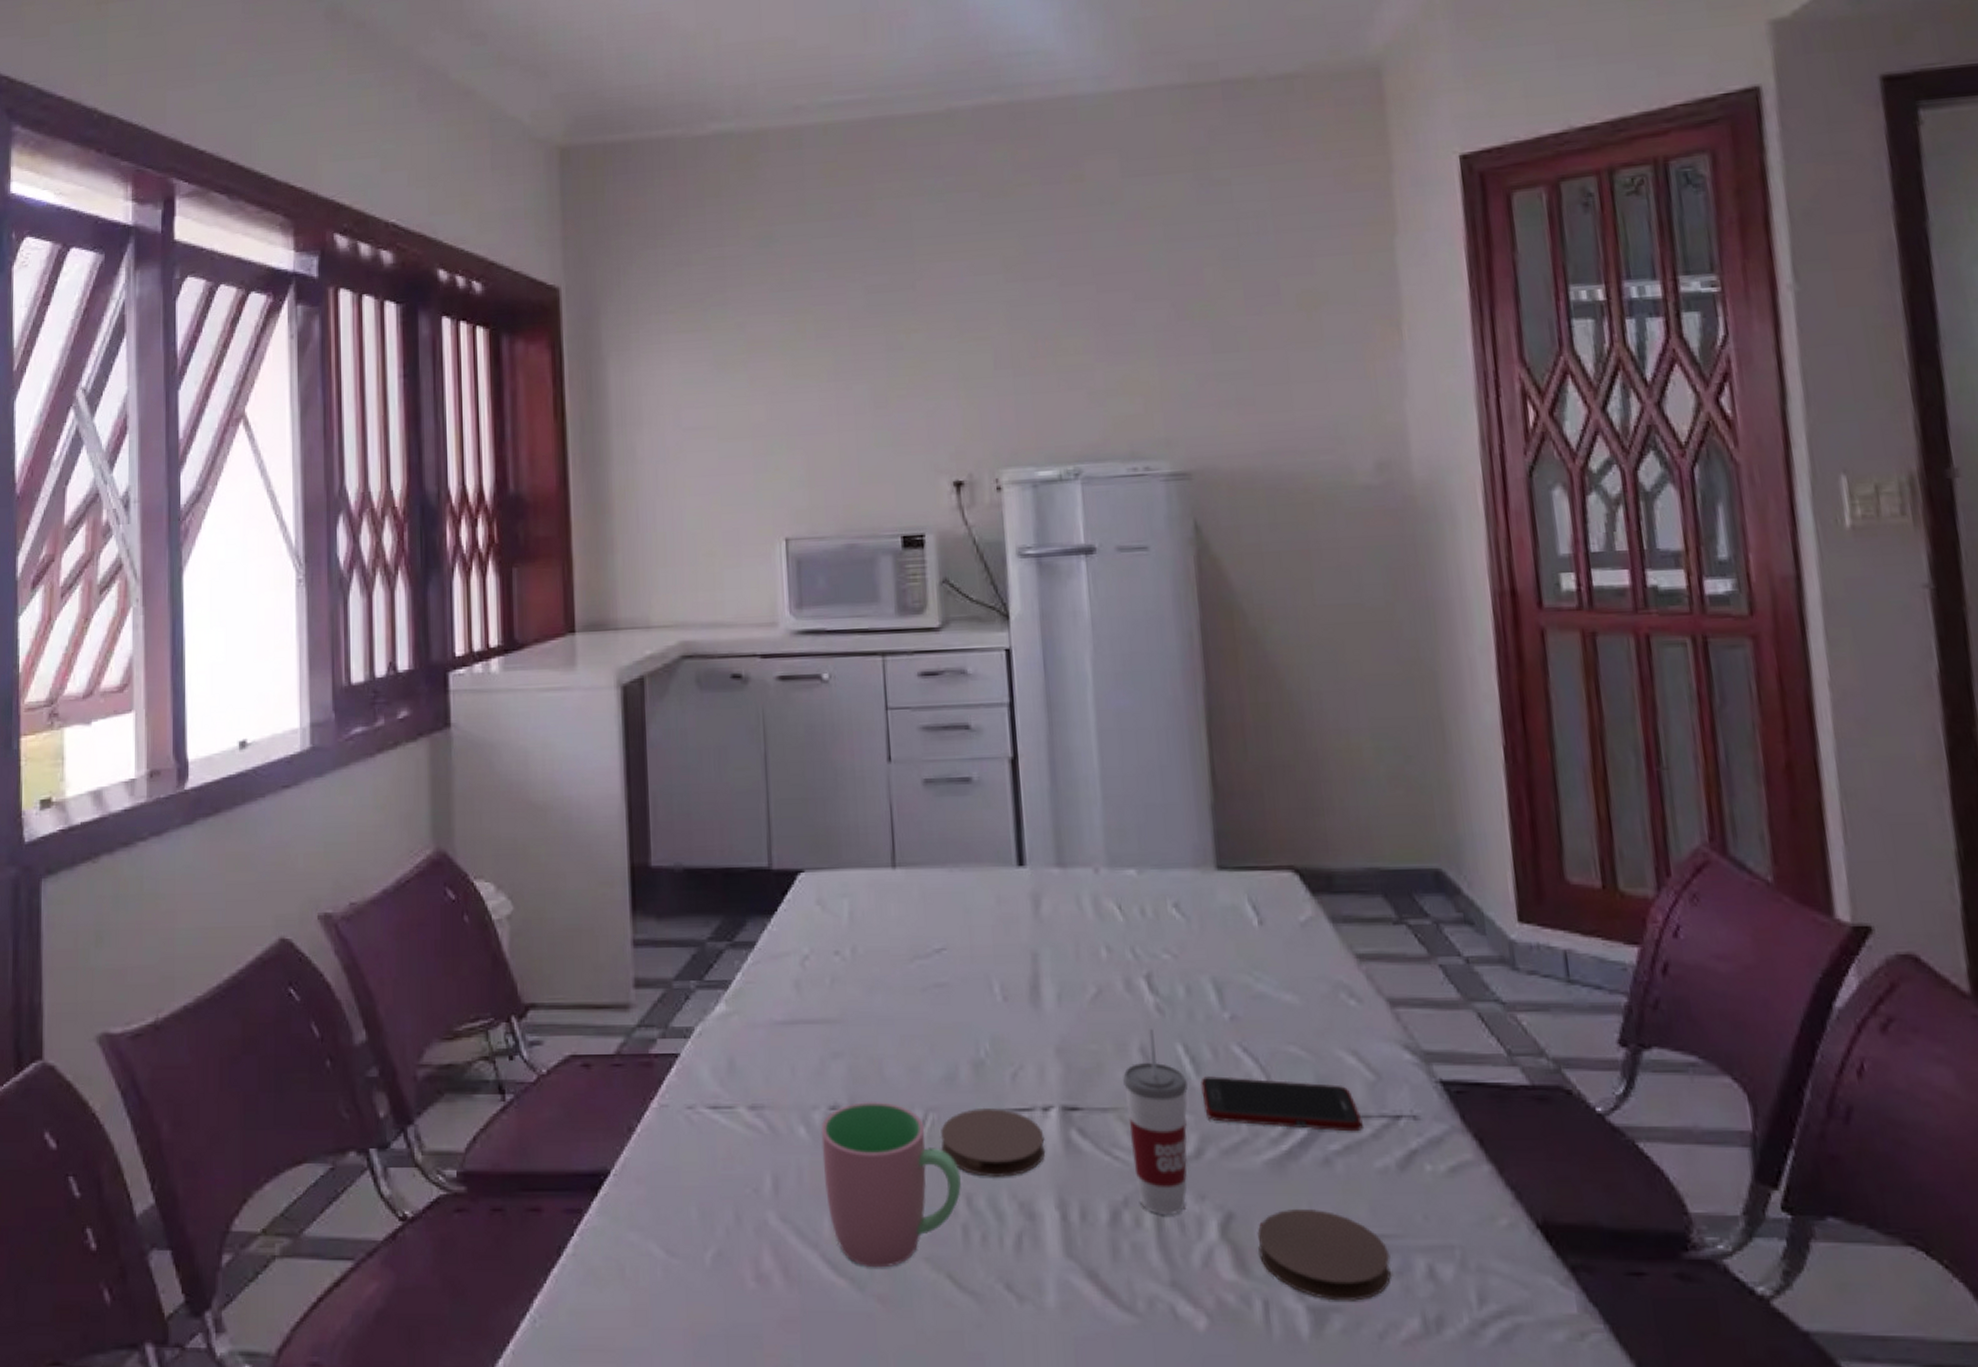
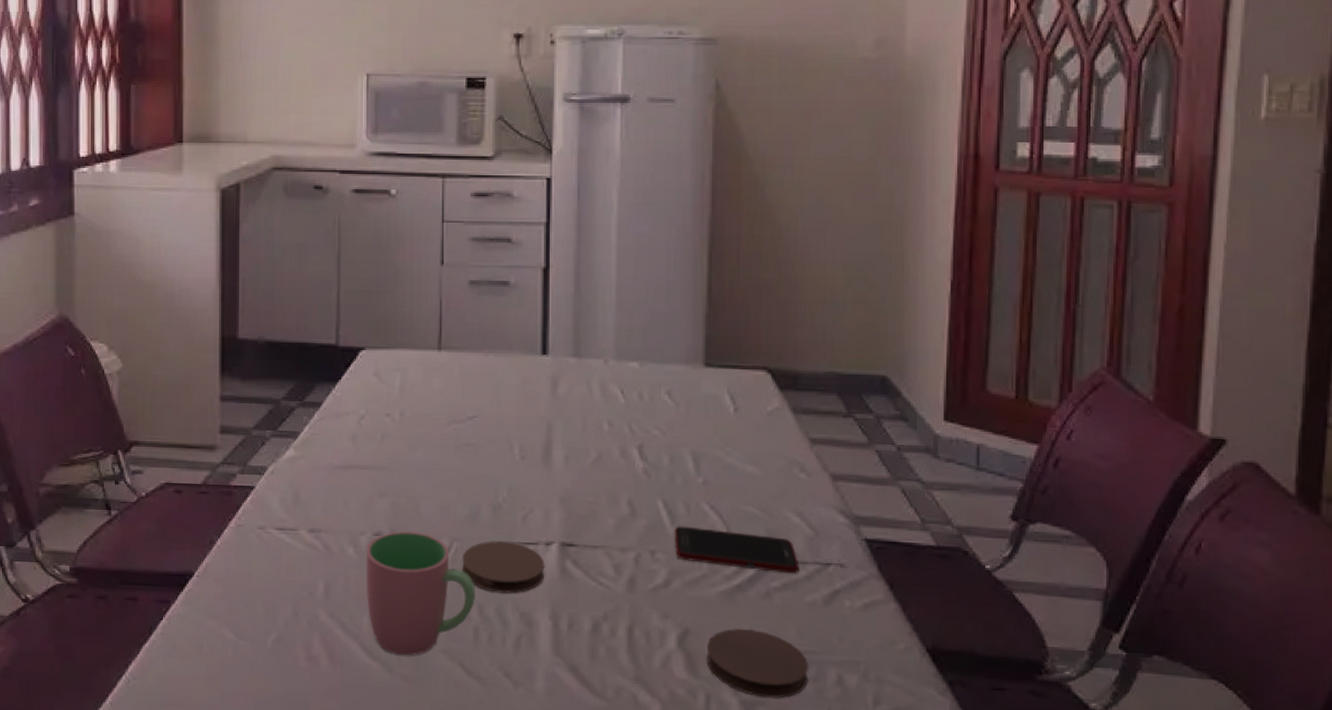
cup: present [1123,1029,1188,1214] -> none [612,487,663,628]

